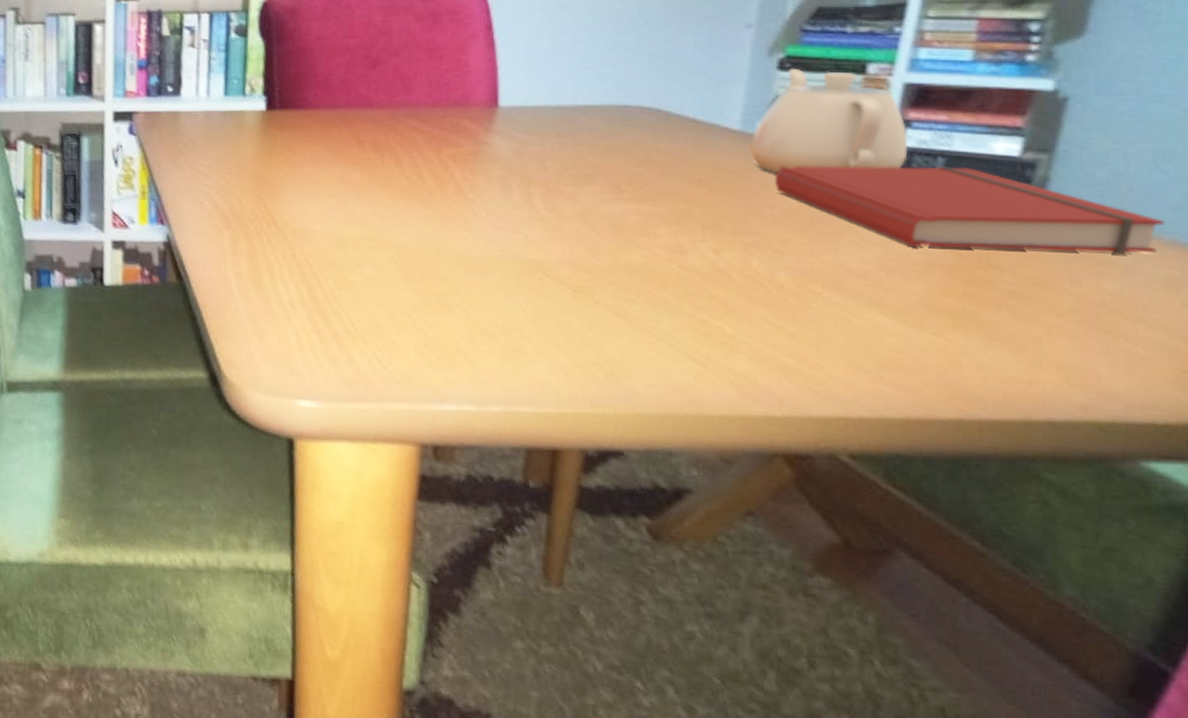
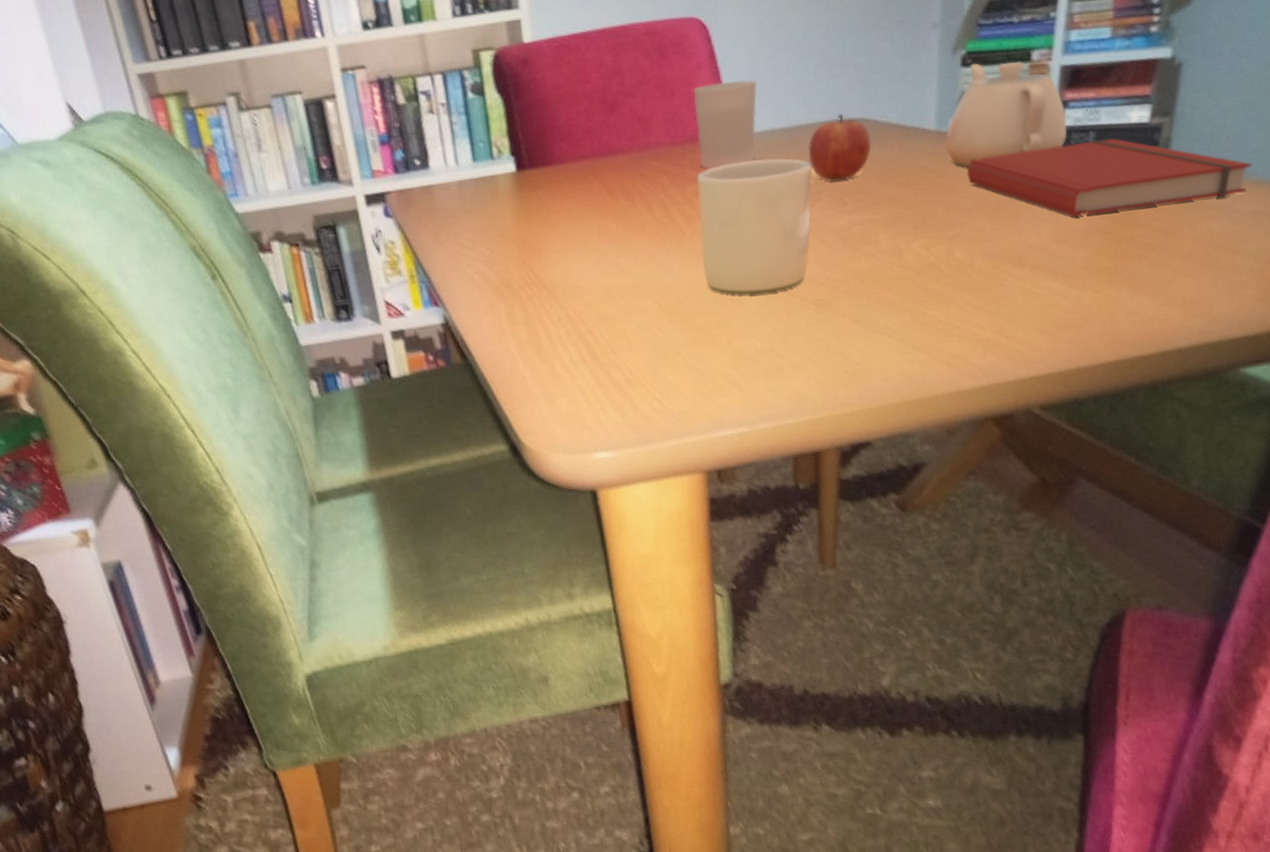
mug: none [449,132,588,270] -> present [696,158,813,295]
candle holder: none [461,53,535,135] -> present [694,80,757,170]
fruit: none [584,99,660,166] -> present [808,113,871,181]

